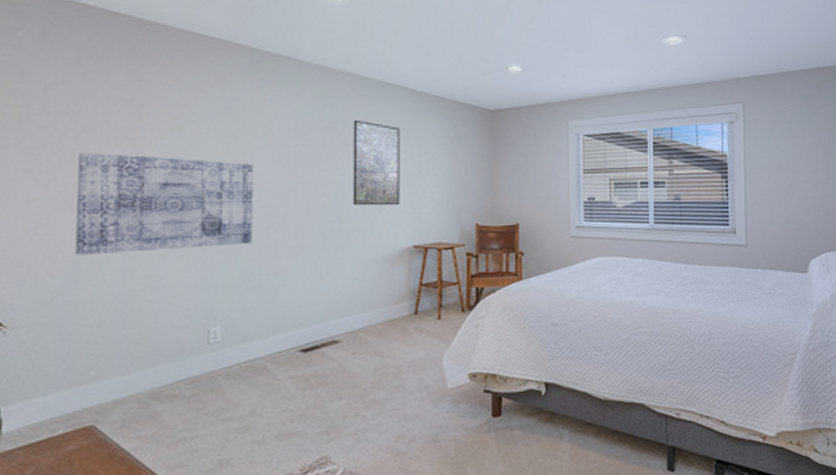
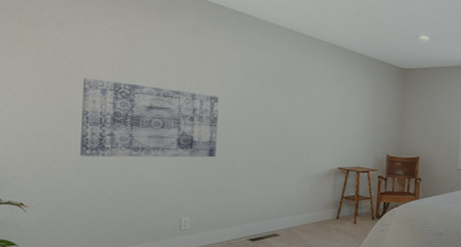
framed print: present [352,119,400,206] -> none [294,68,333,137]

